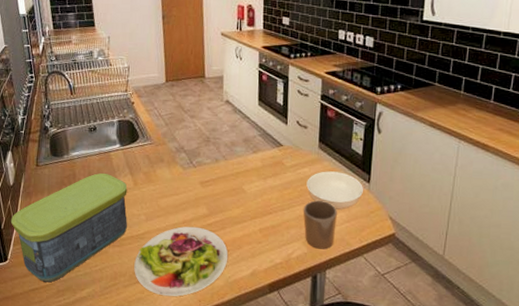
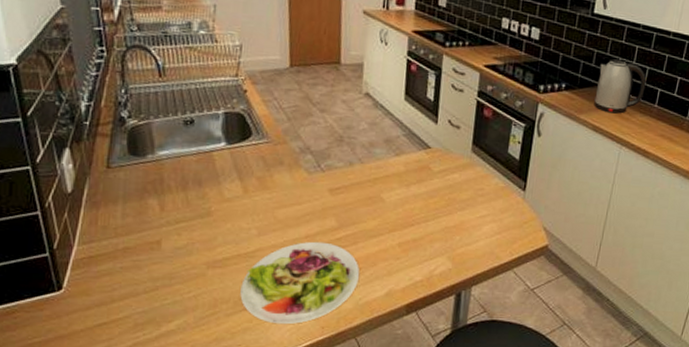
food container: present [11,173,128,283] -> none [68,178,235,315]
mug: present [303,200,337,250] -> none [449,210,488,264]
bowl: present [306,171,364,210] -> none [455,177,519,220]
kettle: none [430,60,480,110] -> present [594,59,647,114]

